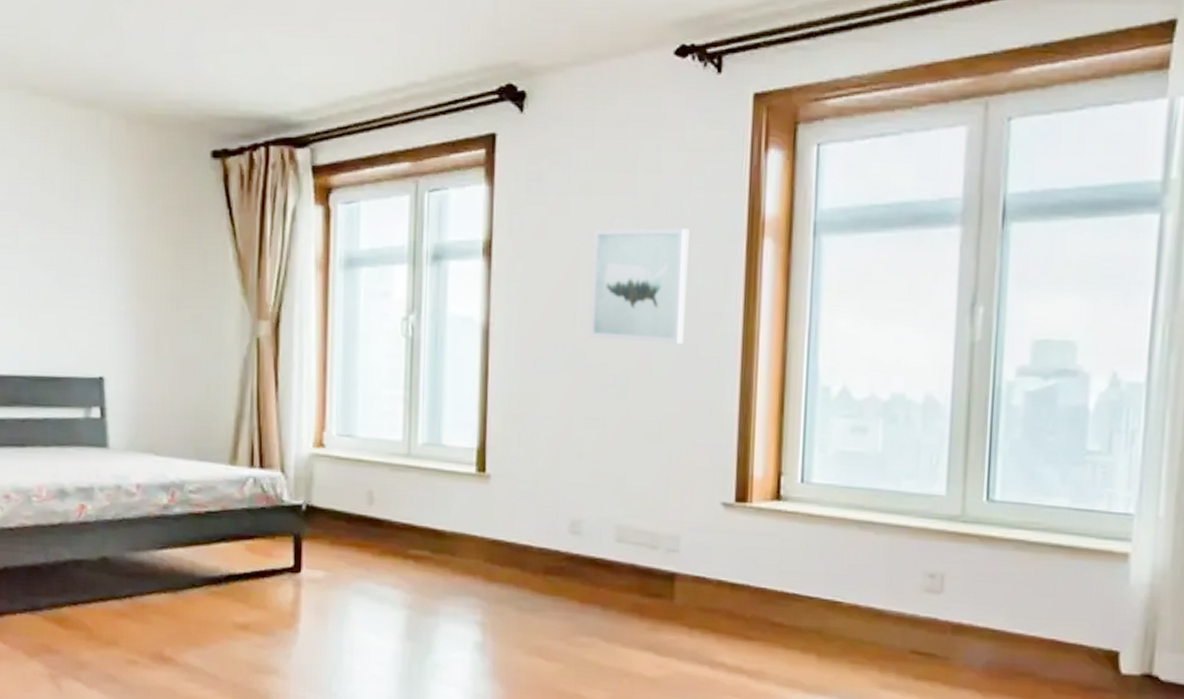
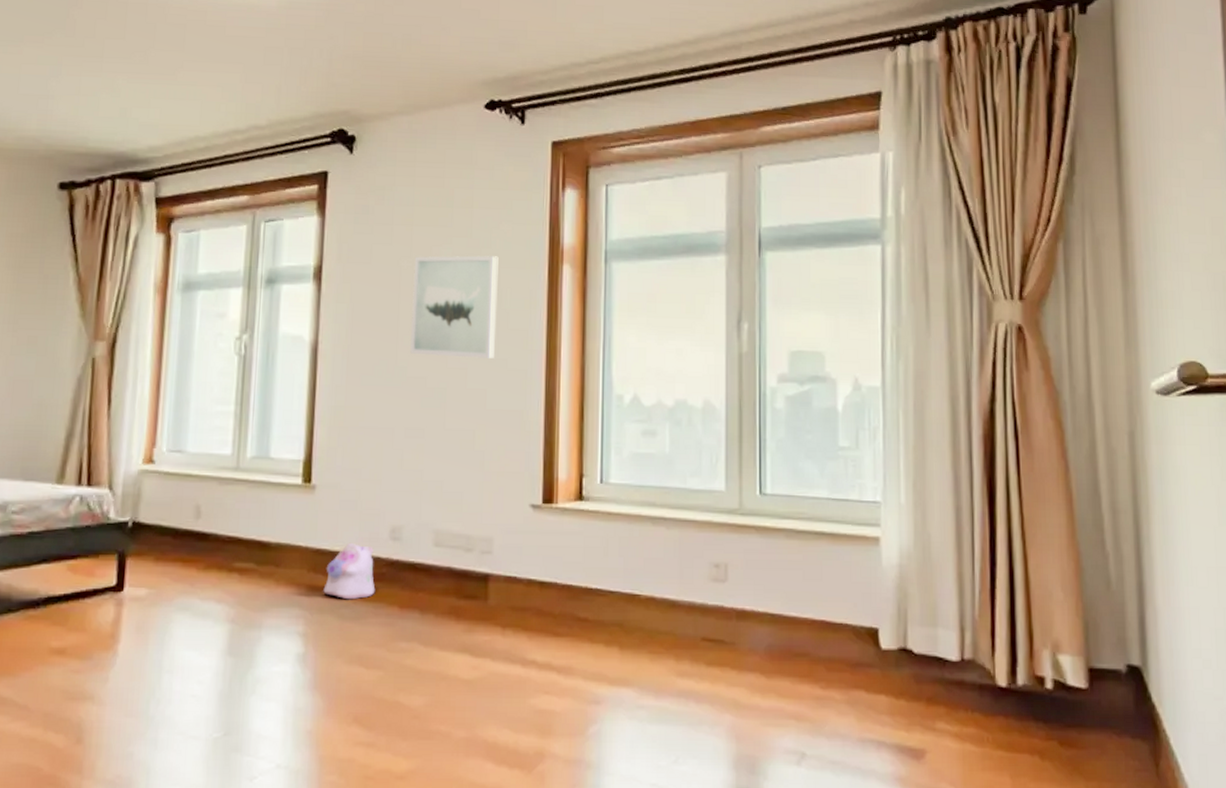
plush toy: none [500,534,555,592] -> present [323,542,376,600]

